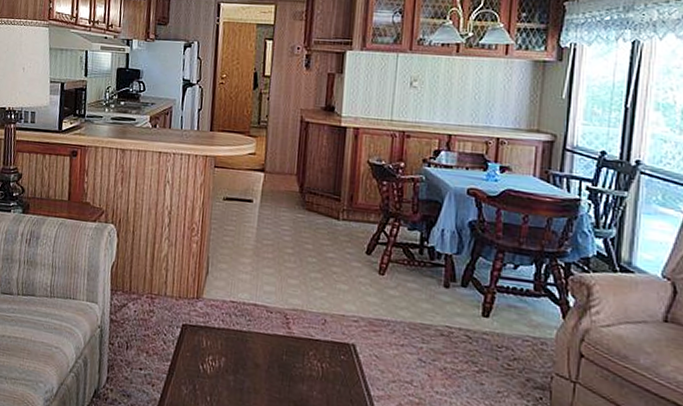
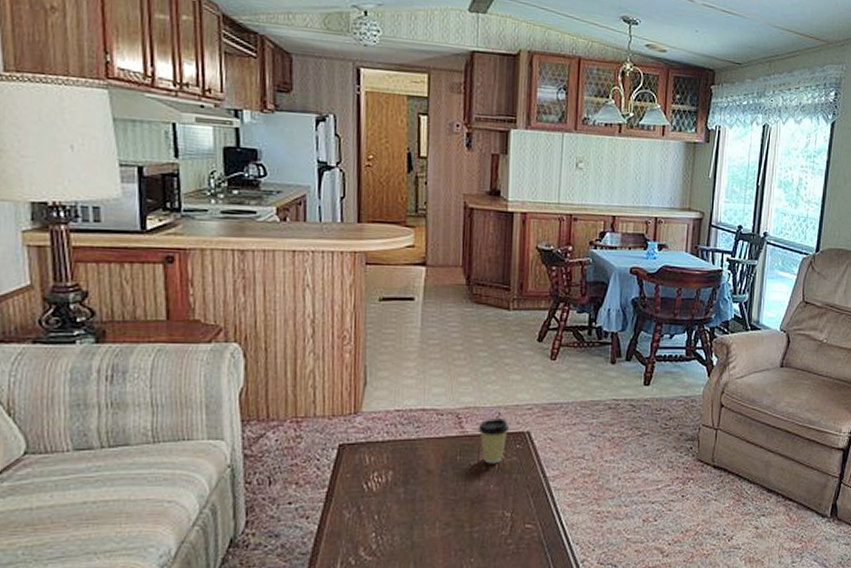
coffee cup: none [304,324,335,371] -> present [478,418,510,464]

